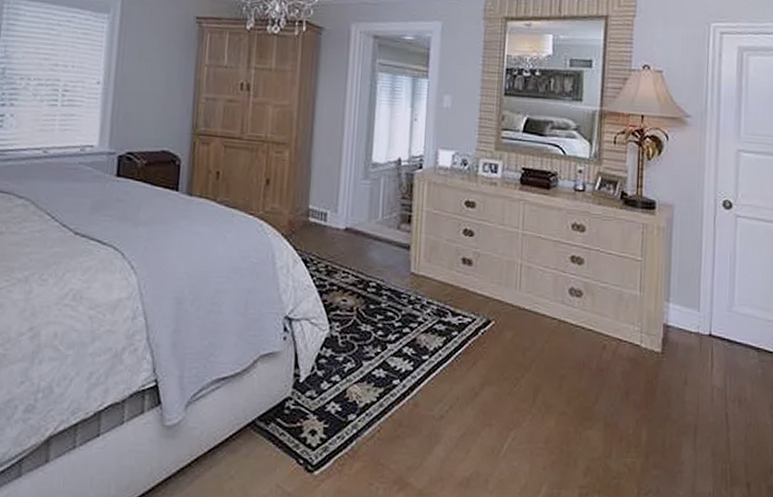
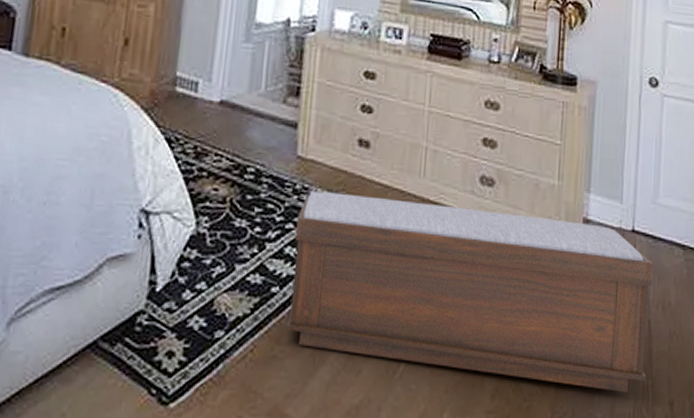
bench: none [407,302,730,474] -> present [287,191,654,392]

